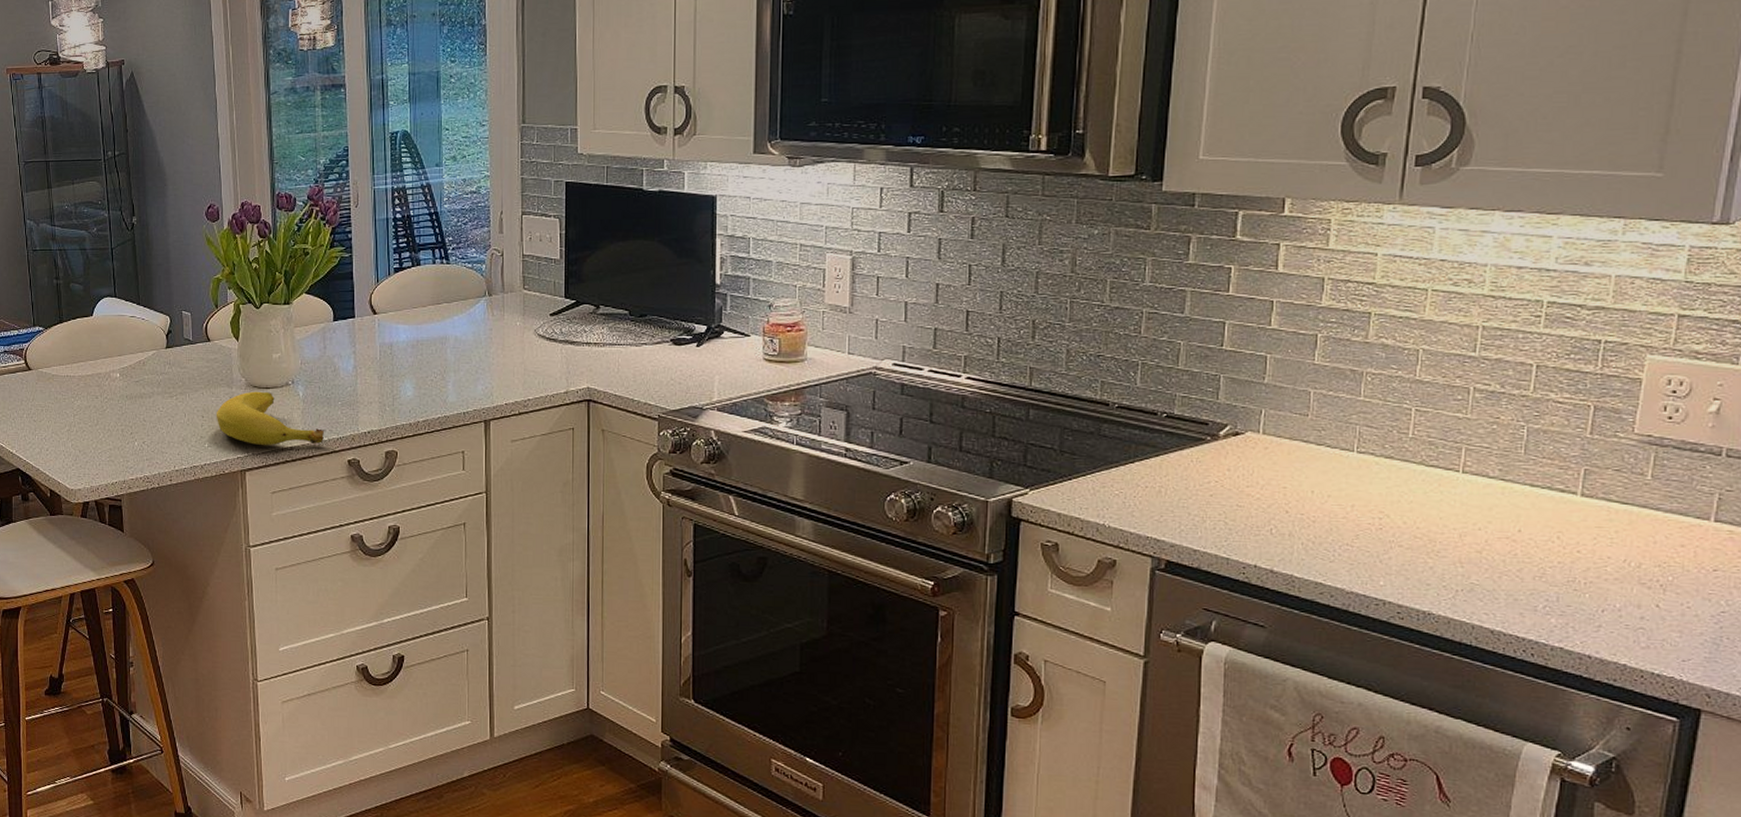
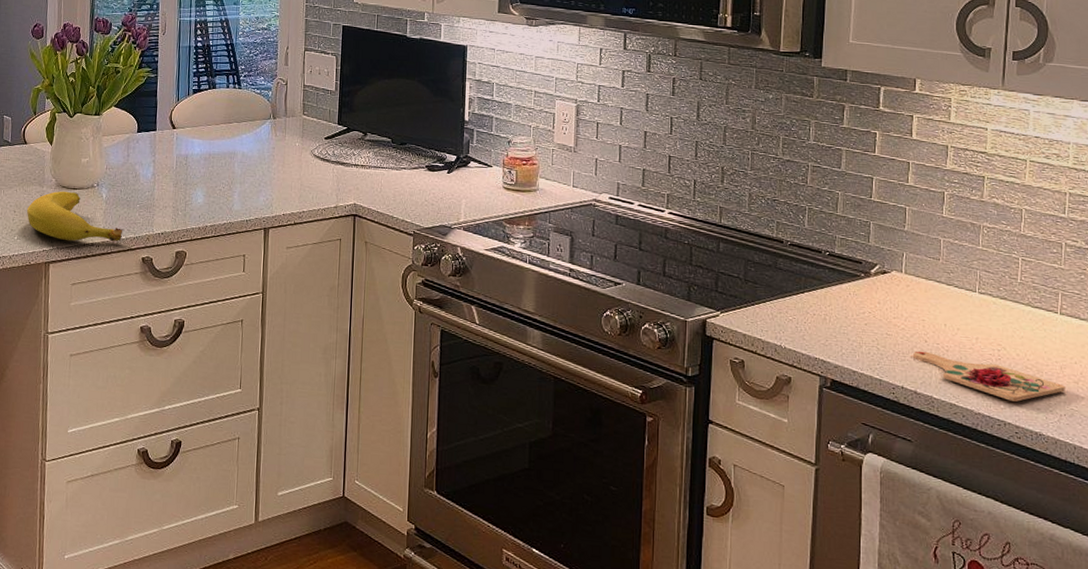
cutting board: none [1270,523,1464,577] -> present [913,351,1065,402]

